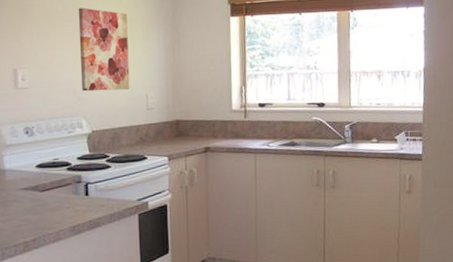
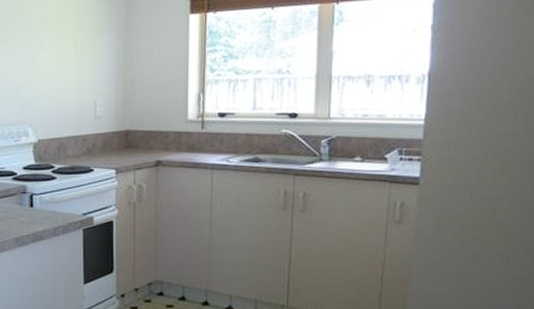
wall art: present [78,7,130,92] -> none [26,8,78,98]

